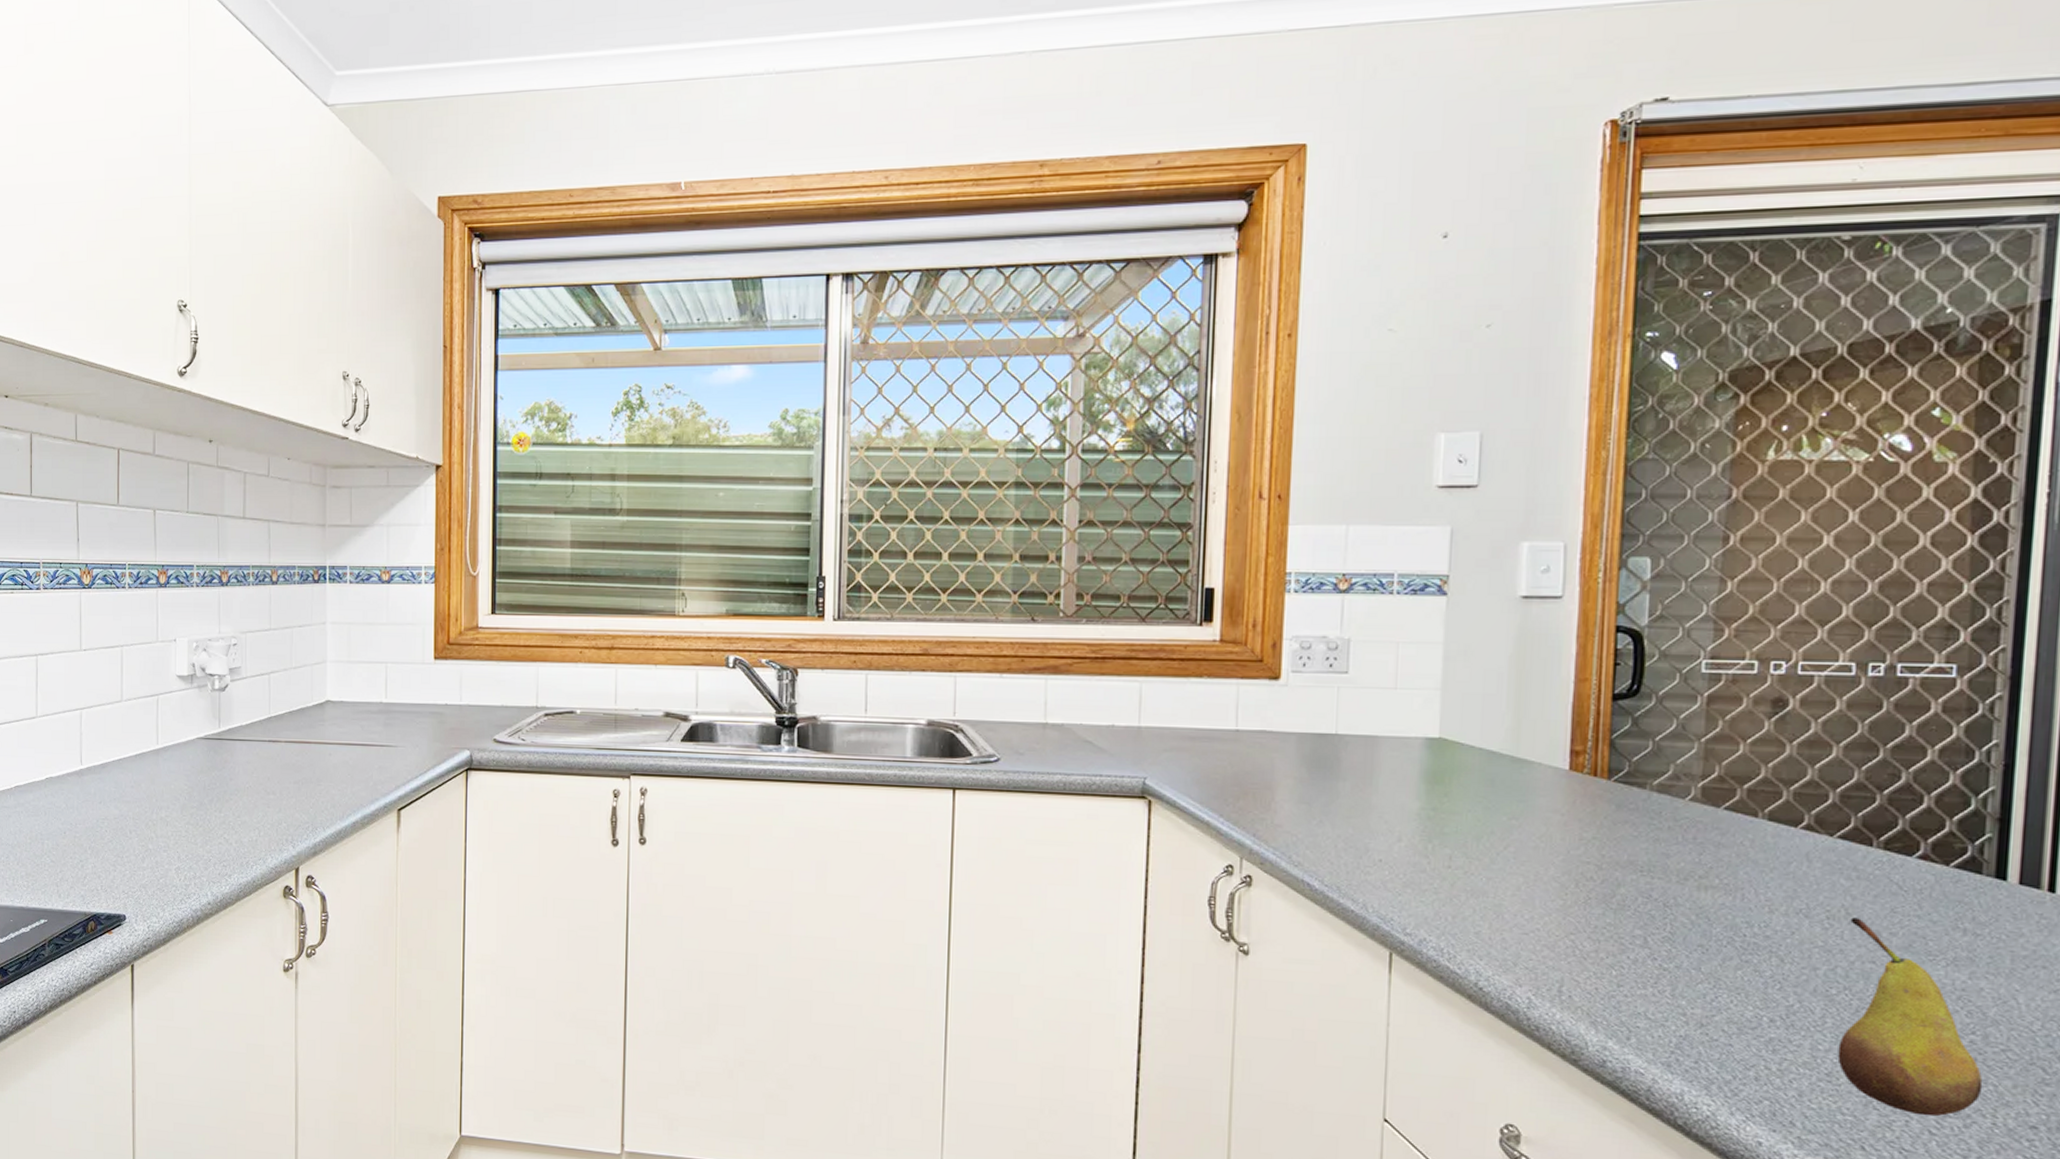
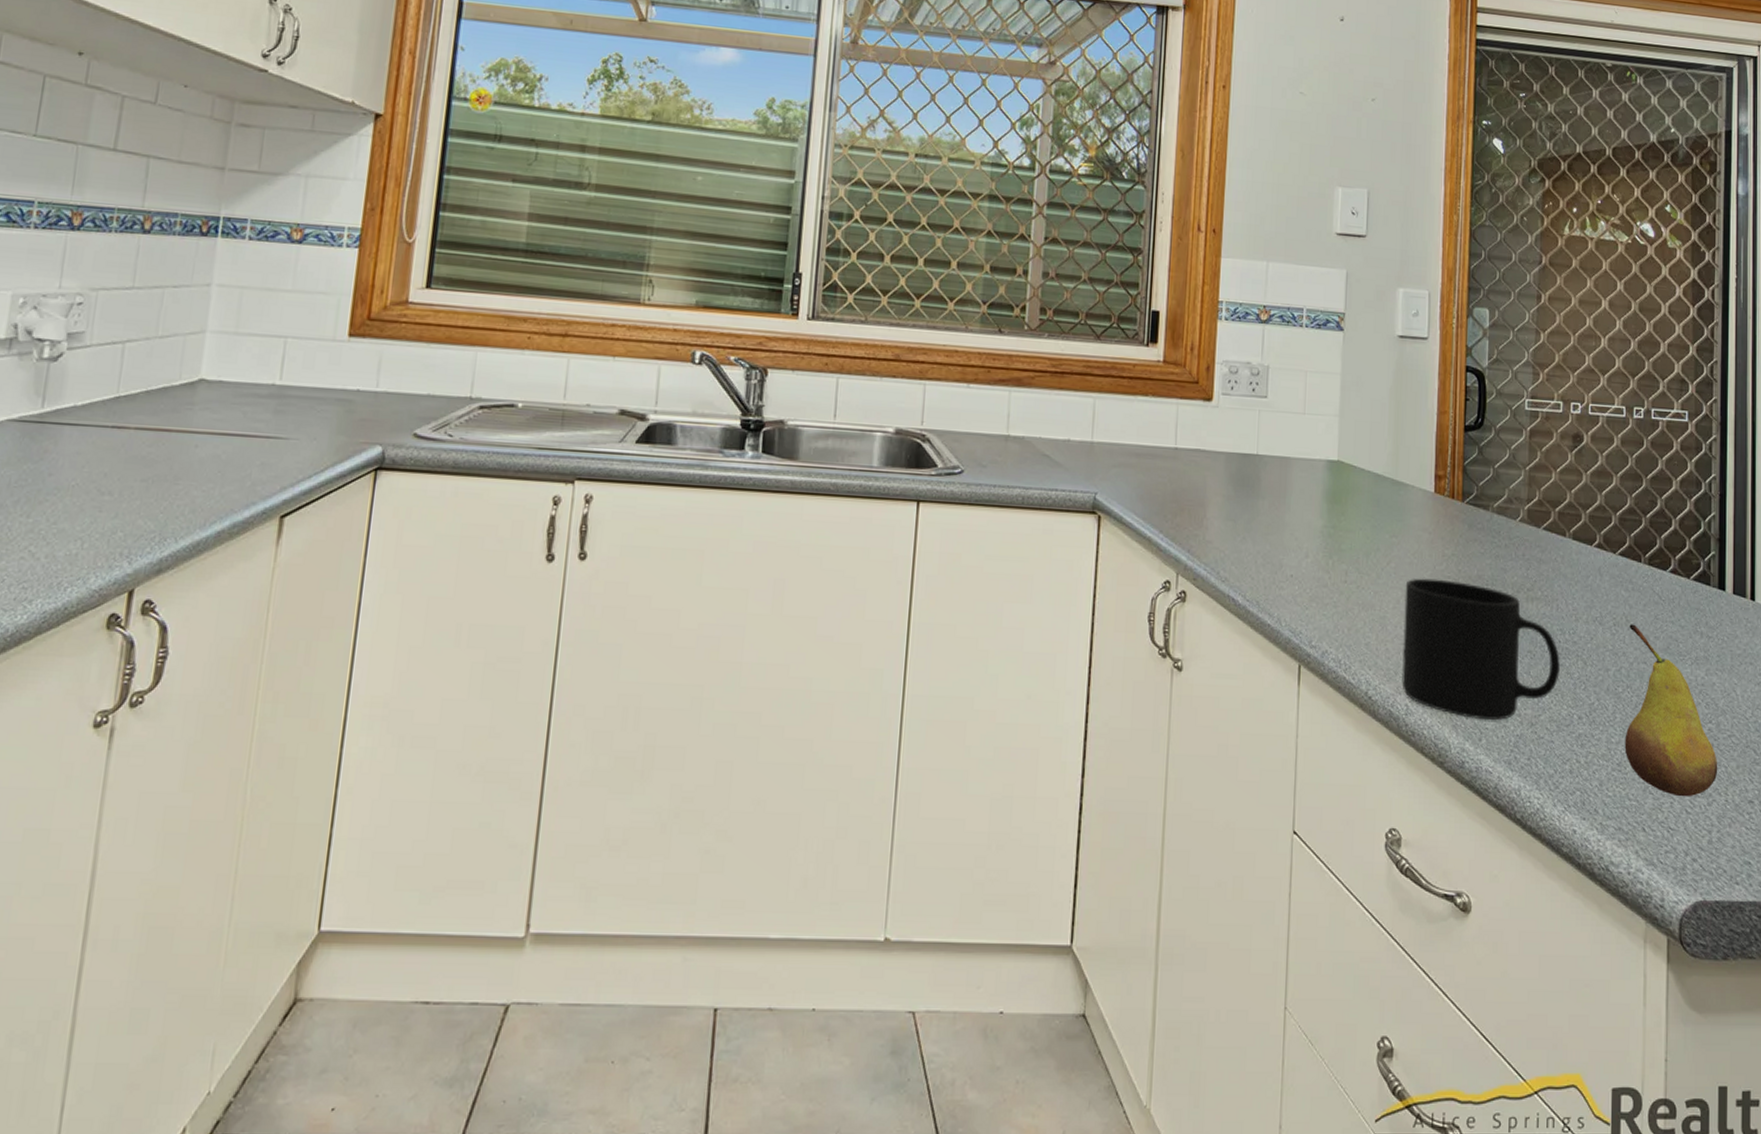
mug: none [1523,863,1745,1019] -> present [1402,578,1560,721]

